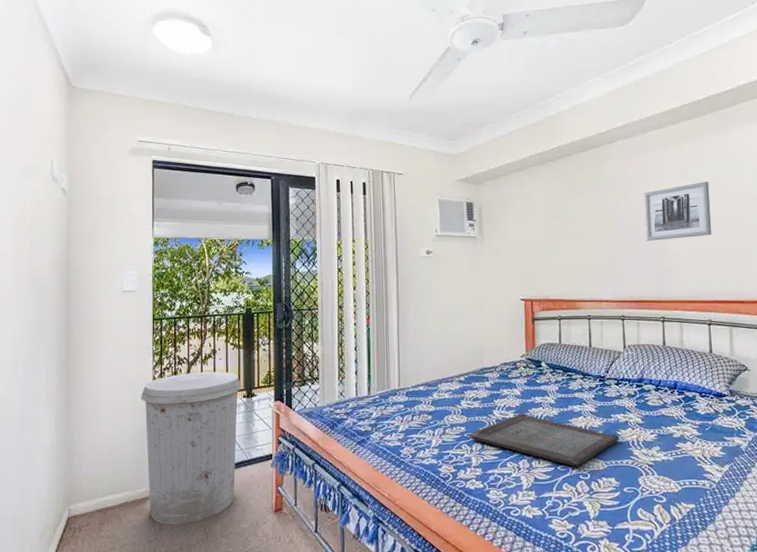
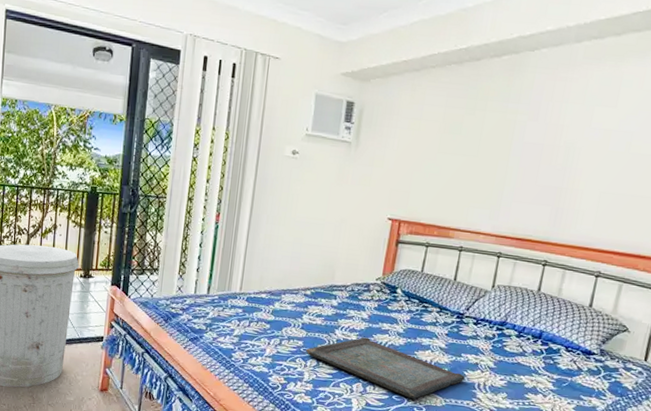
wall art: present [643,182,712,241] -> none [547,111,642,177]

